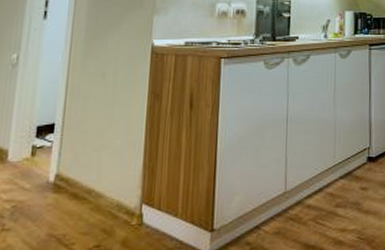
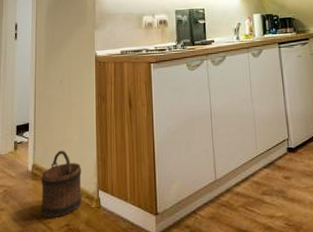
bucket: none [63,157,122,239] -> present [41,150,82,218]

